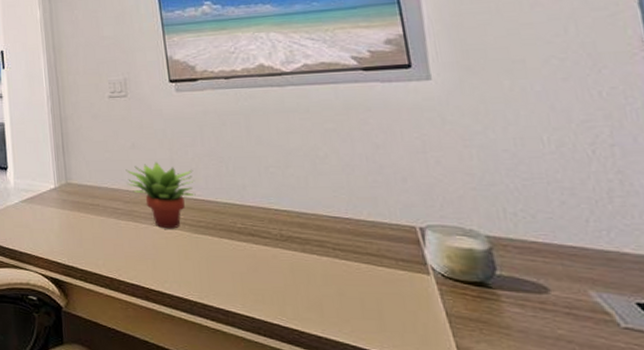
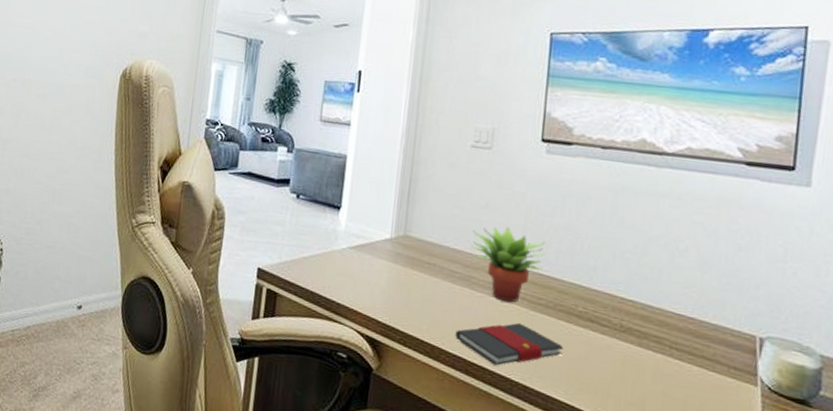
book: none [129,246,232,289] -> present [455,322,564,366]

